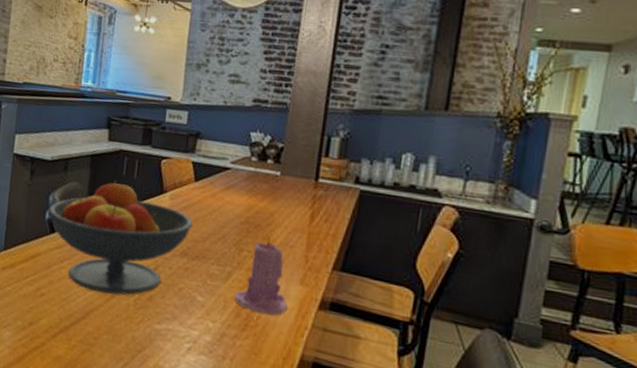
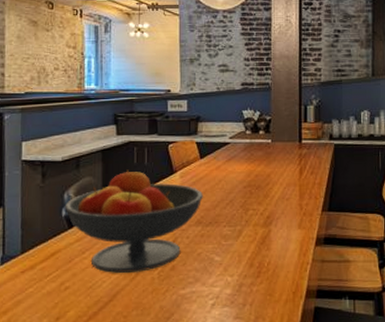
candle: present [234,235,287,316] -> none [246,193,291,260]

